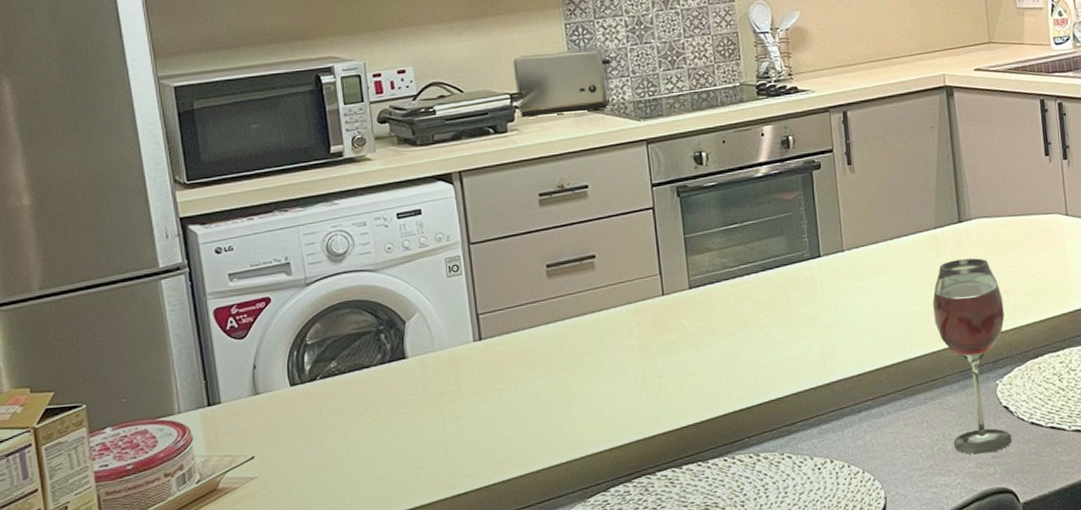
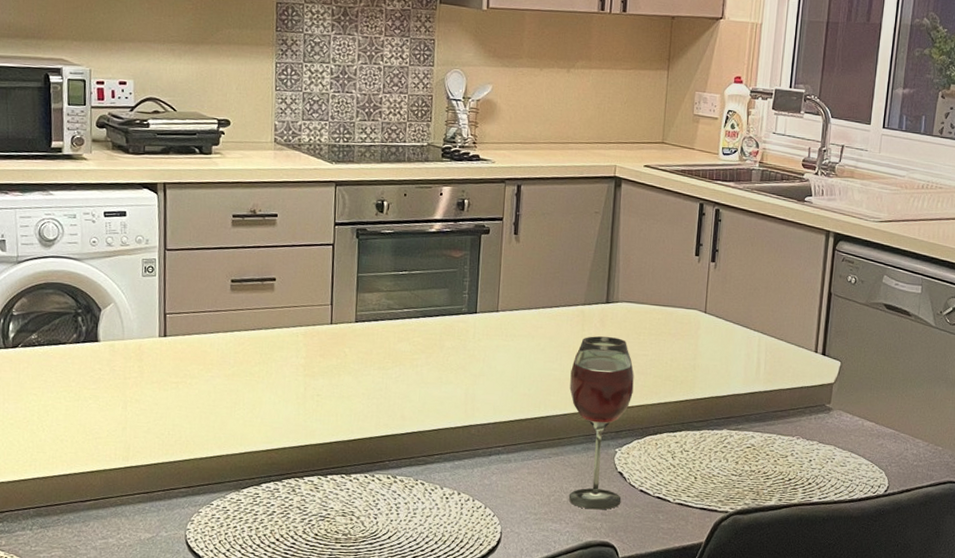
toaster: present [512,46,612,118] -> none [223,84,313,148]

